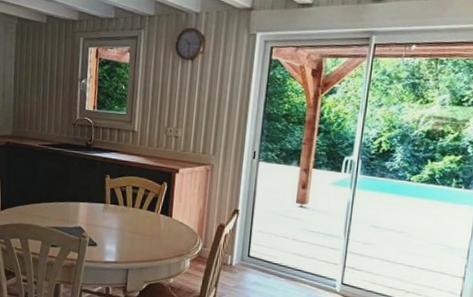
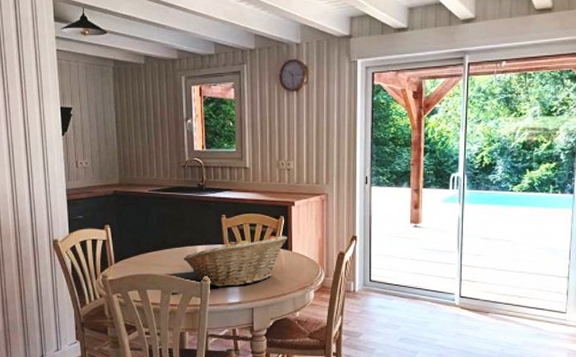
fruit basket: none [65,197,169,247] -> present [183,235,288,287]

